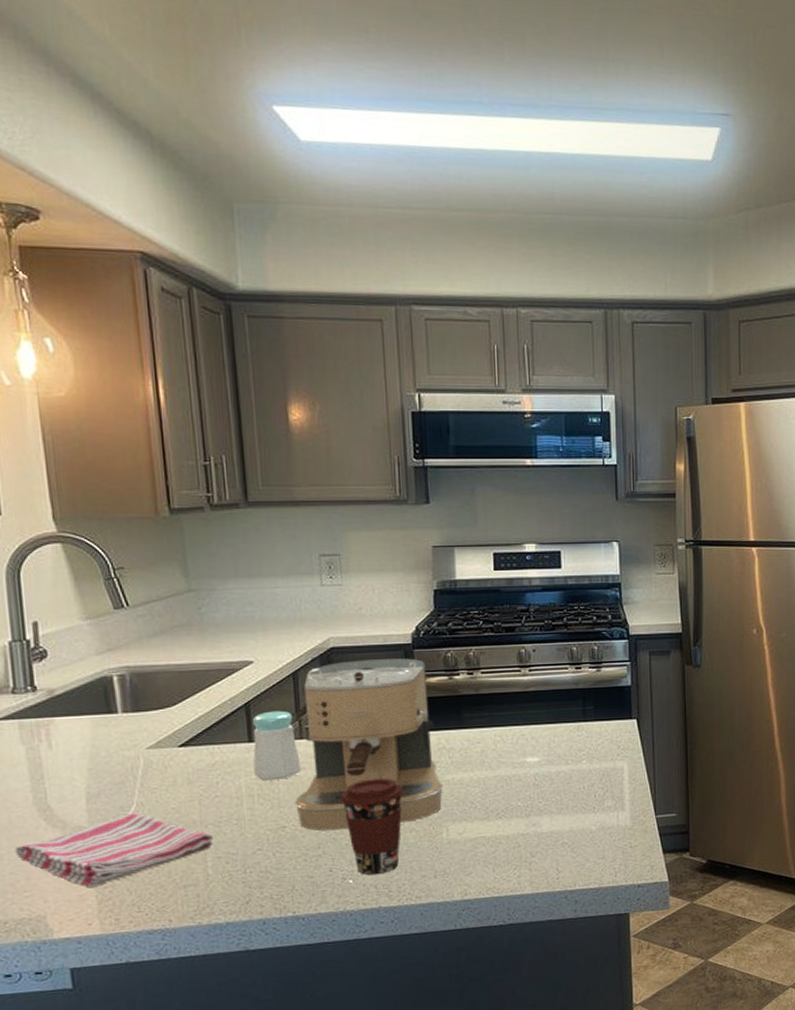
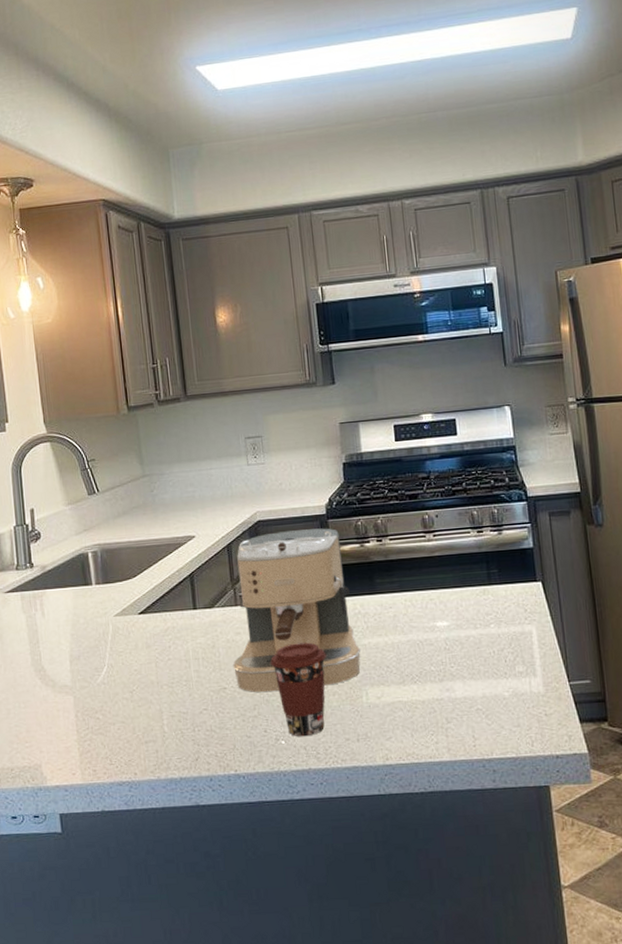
dish towel: present [14,811,213,888] -> none [18,672,168,741]
salt shaker: present [252,710,301,781] -> none [195,580,237,645]

